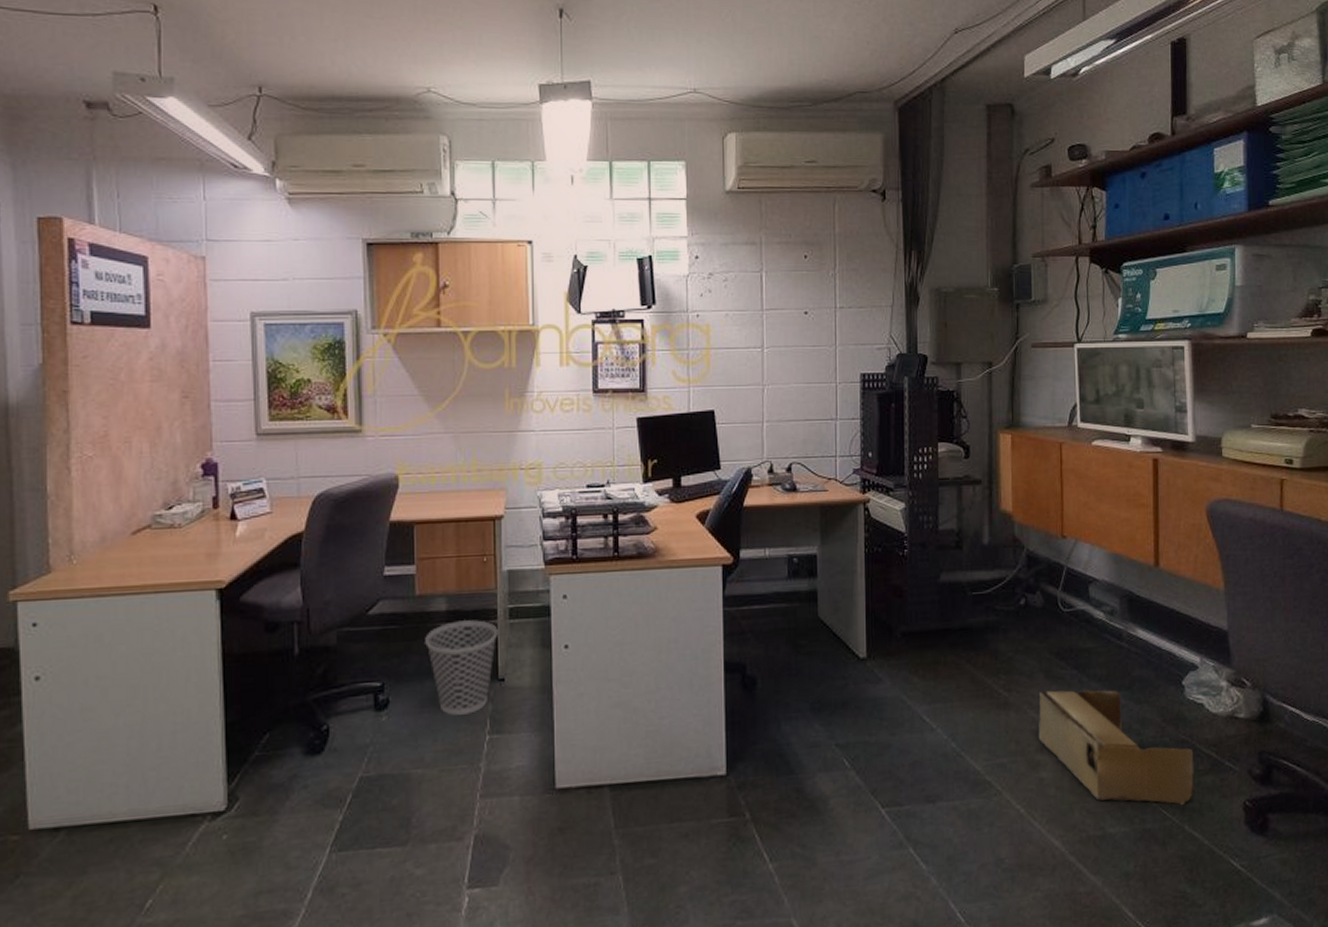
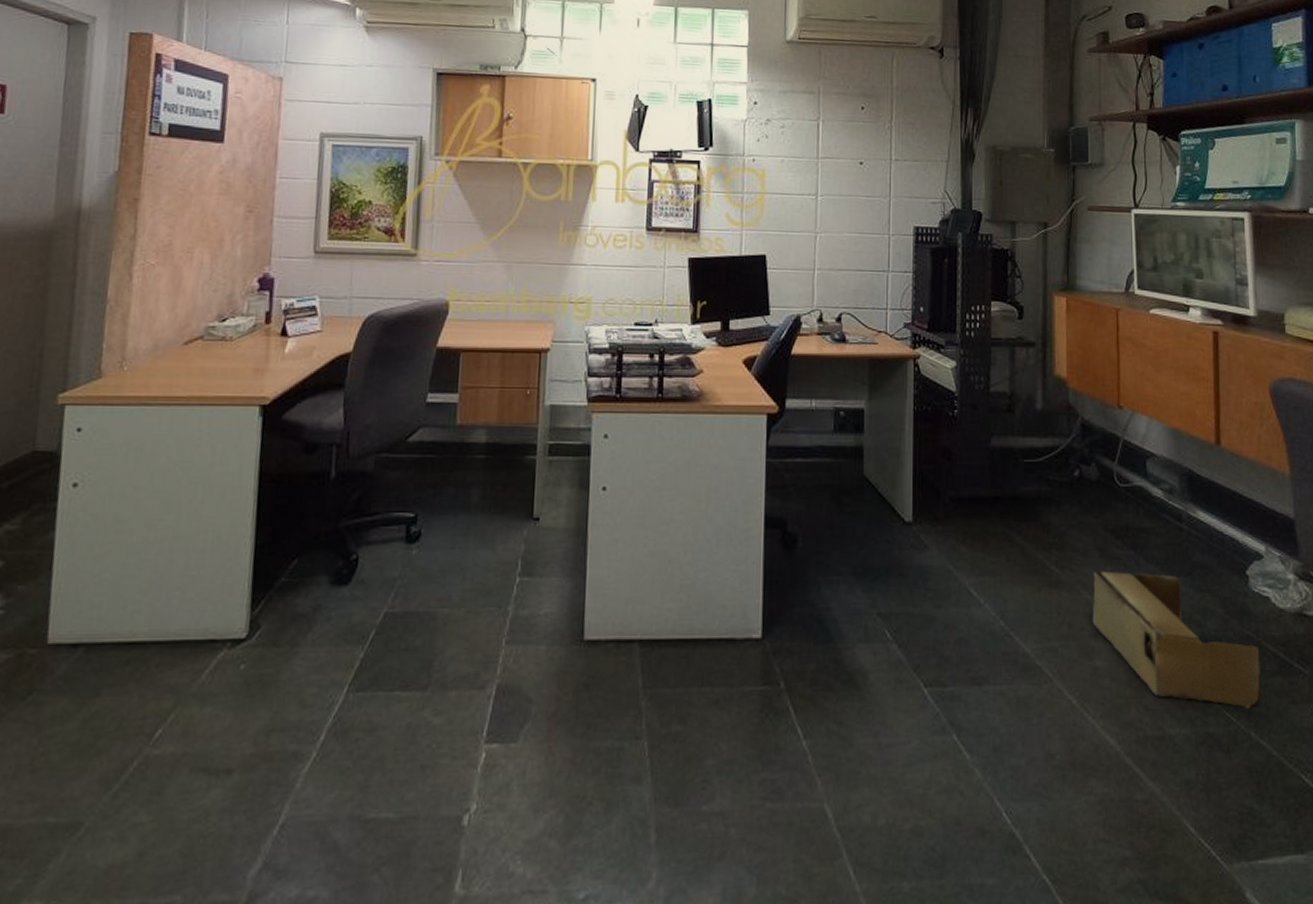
wastebasket: present [425,620,498,715] -> none [462,454,536,553]

